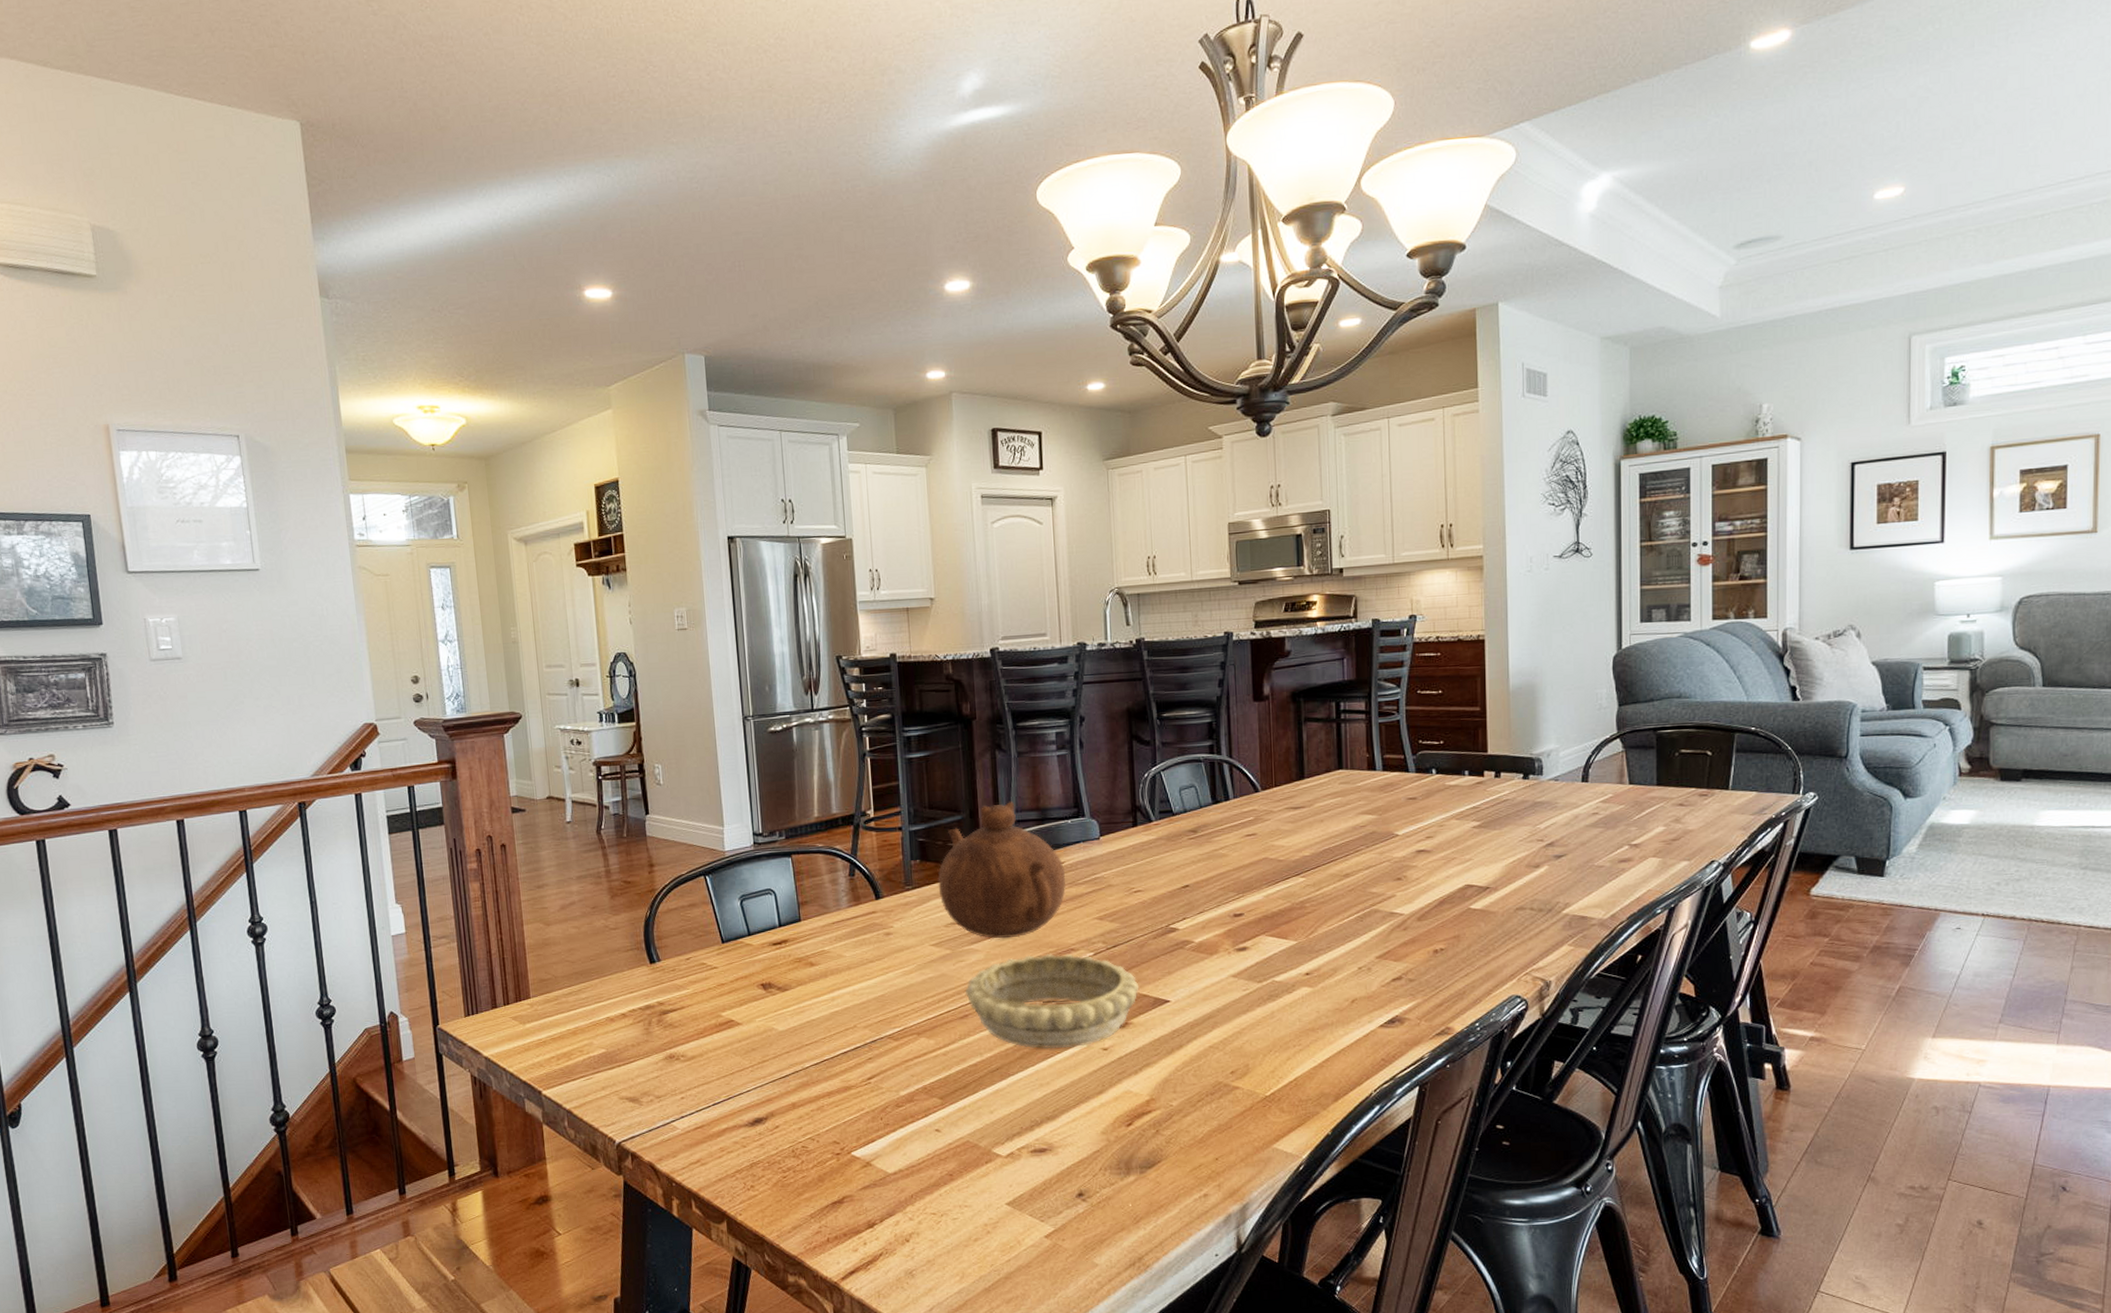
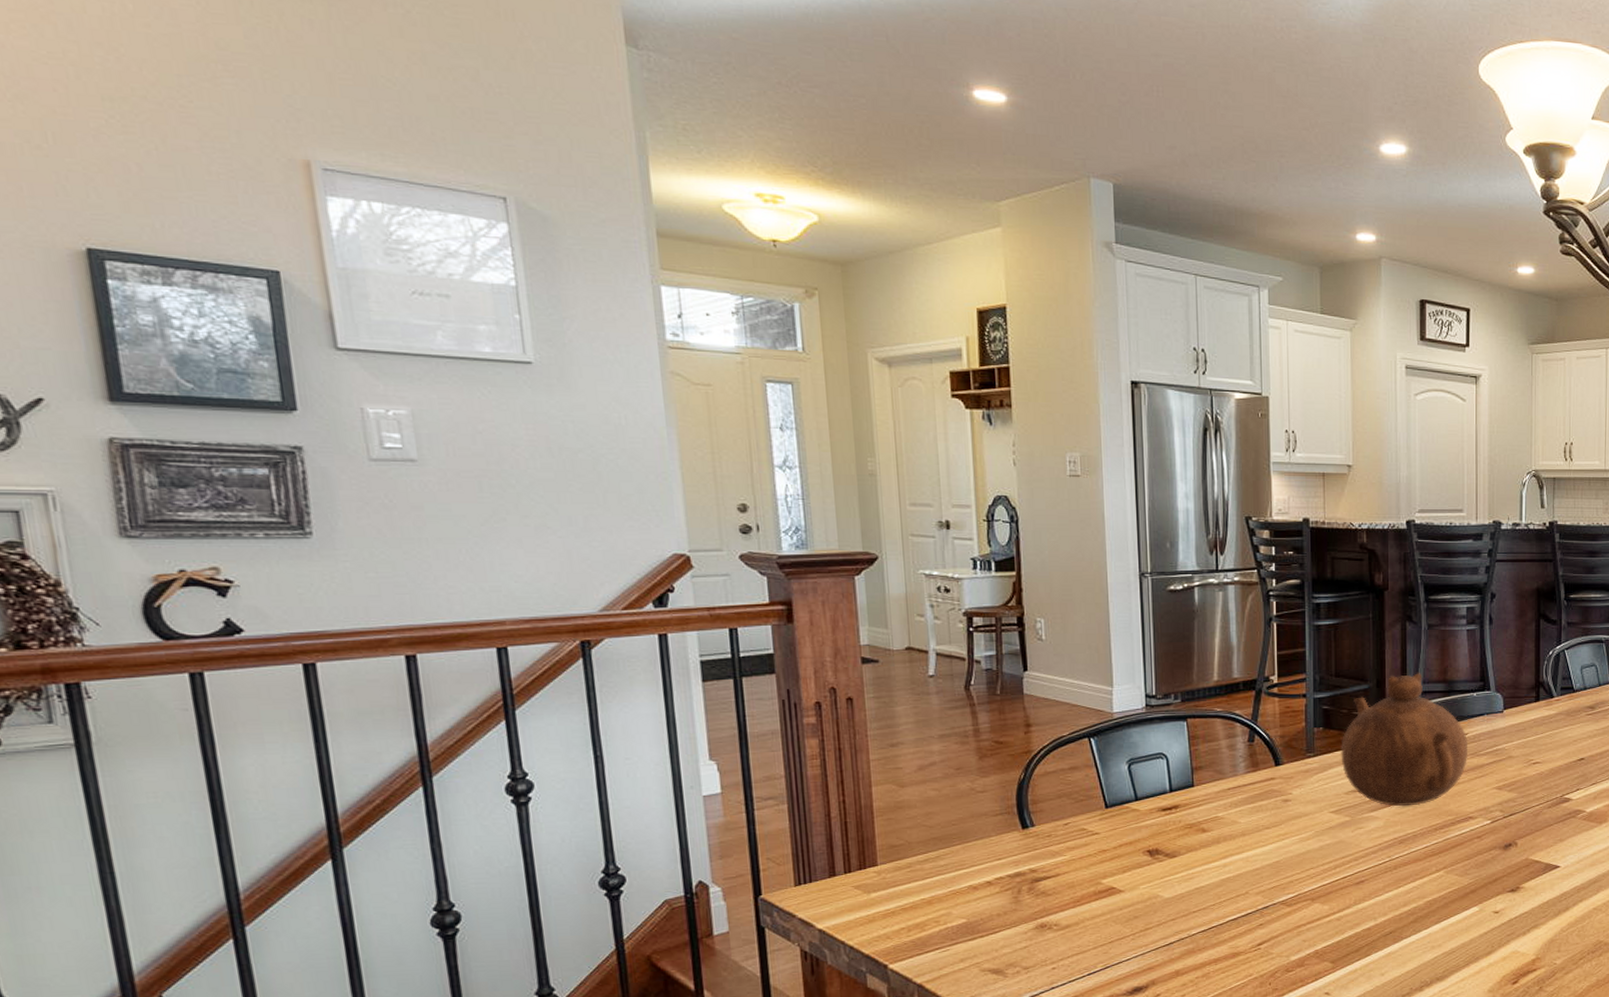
decorative bowl: present [966,953,1139,1049] -> none [1363,821,1532,913]

